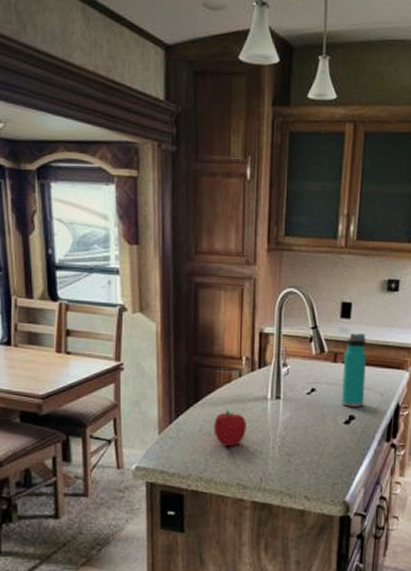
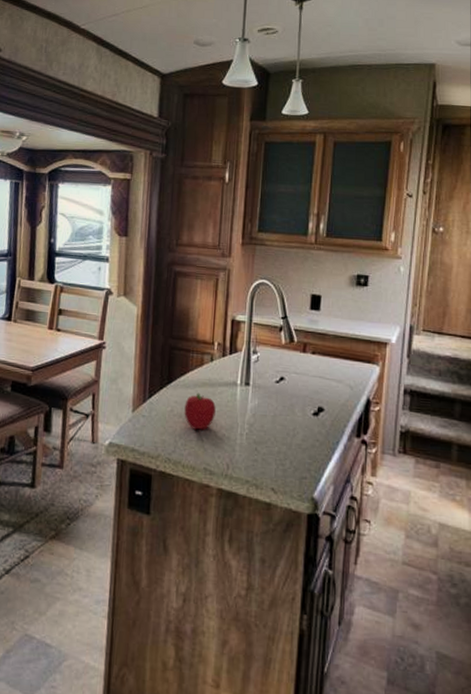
water bottle: present [342,333,367,407] -> none [311,325,336,399]

